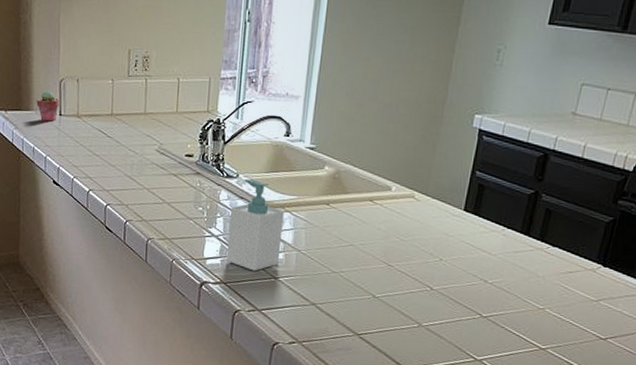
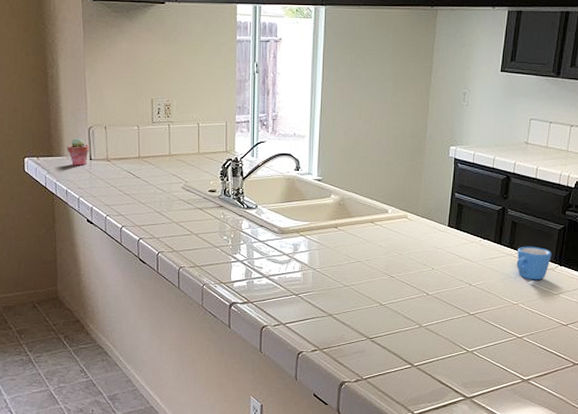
soap bottle: present [226,179,284,271] -> none [251,209,299,290]
mug: none [546,240,595,283] -> present [516,246,552,281]

